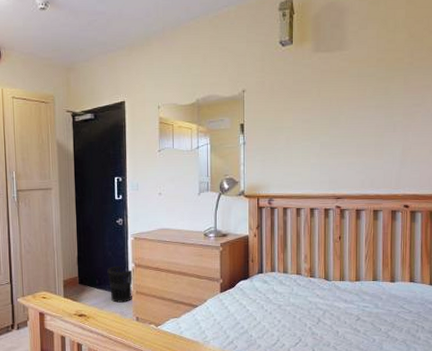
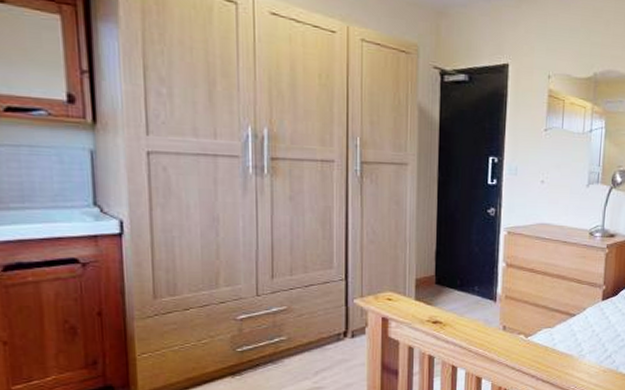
wastebasket: present [107,265,134,303] -> none [472,264,504,308]

